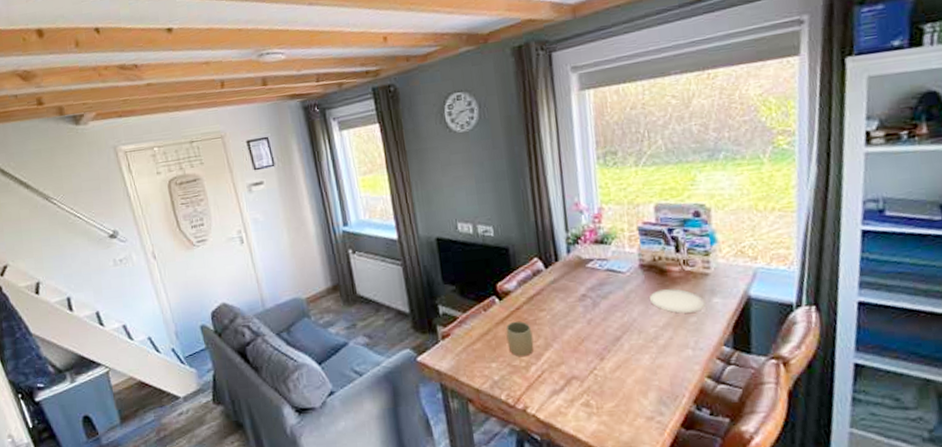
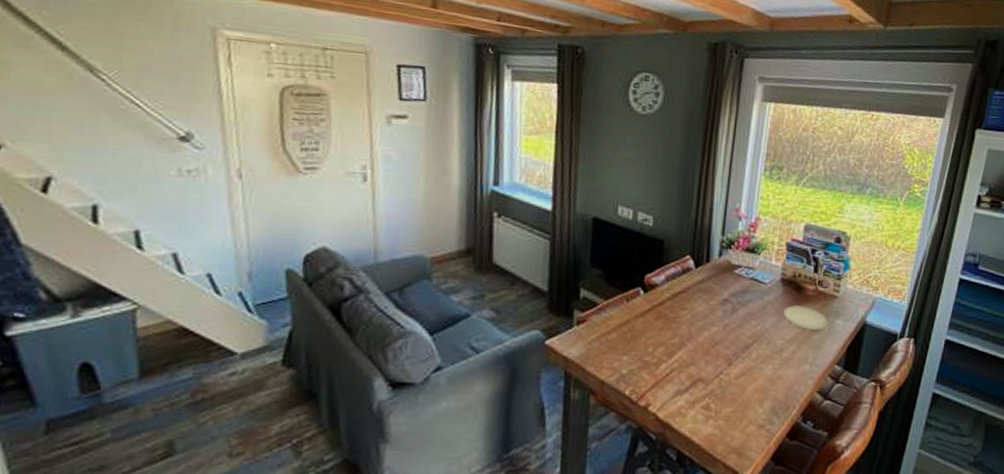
mug: present [506,321,534,357] -> none [643,316,670,354]

